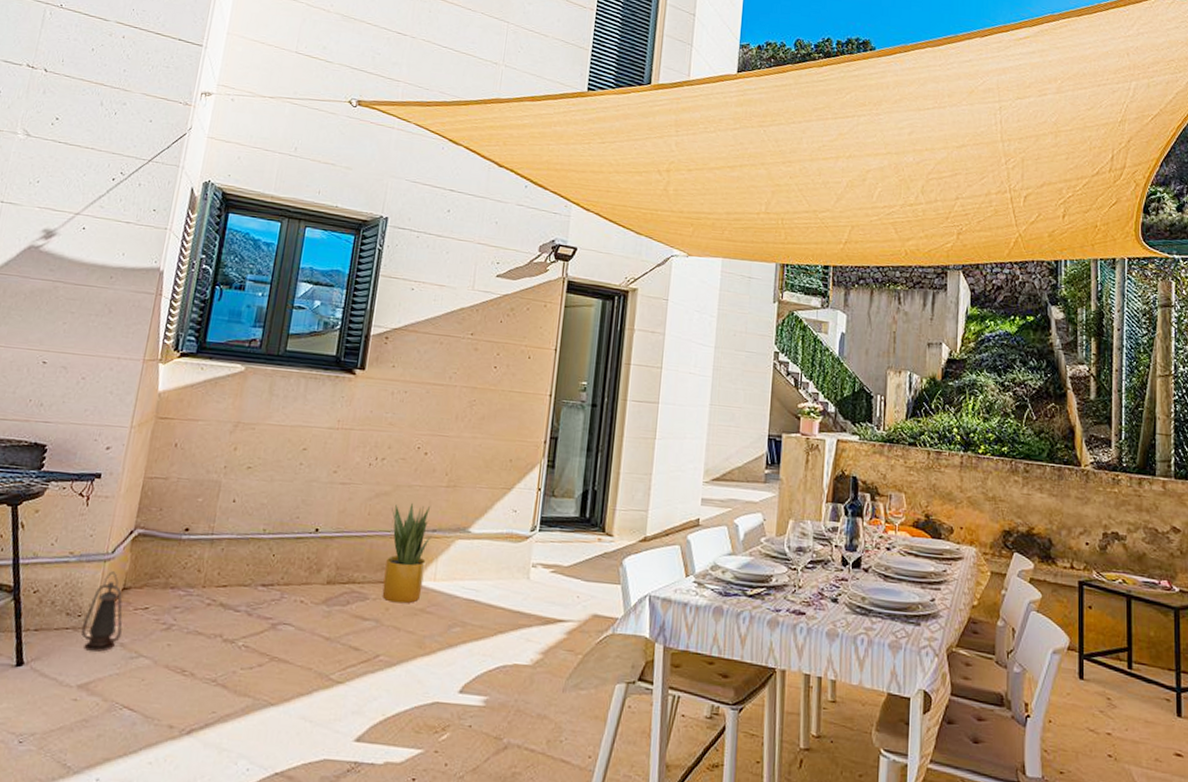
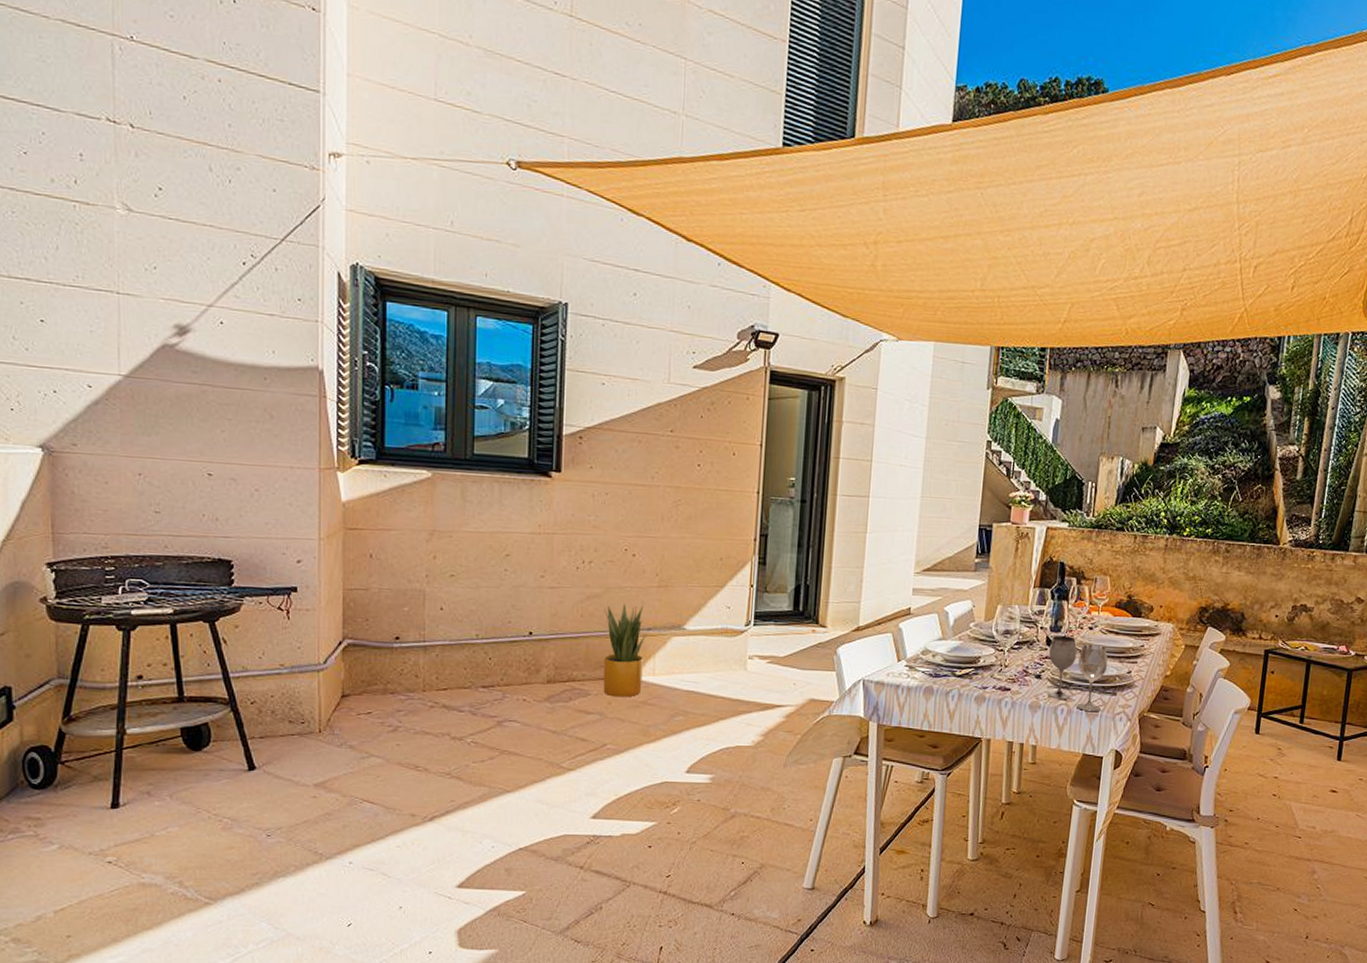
lantern: present [81,571,123,652] -> none [307,680,348,754]
wineglass: none [844,555,909,645] -> present [1047,636,1108,712]

